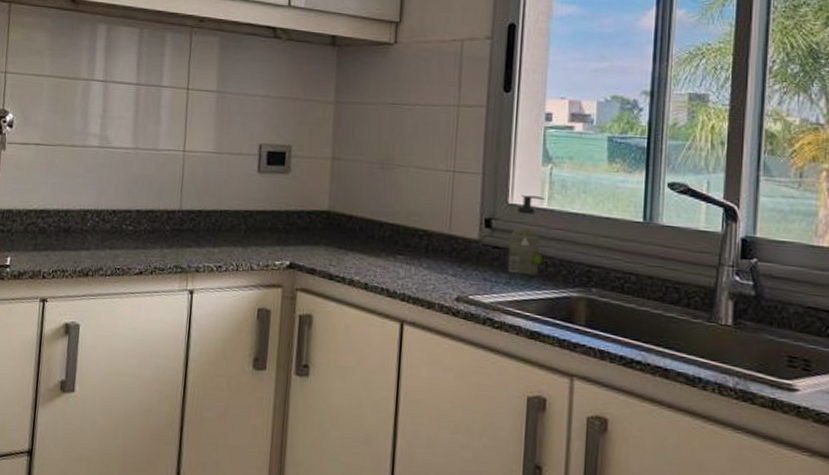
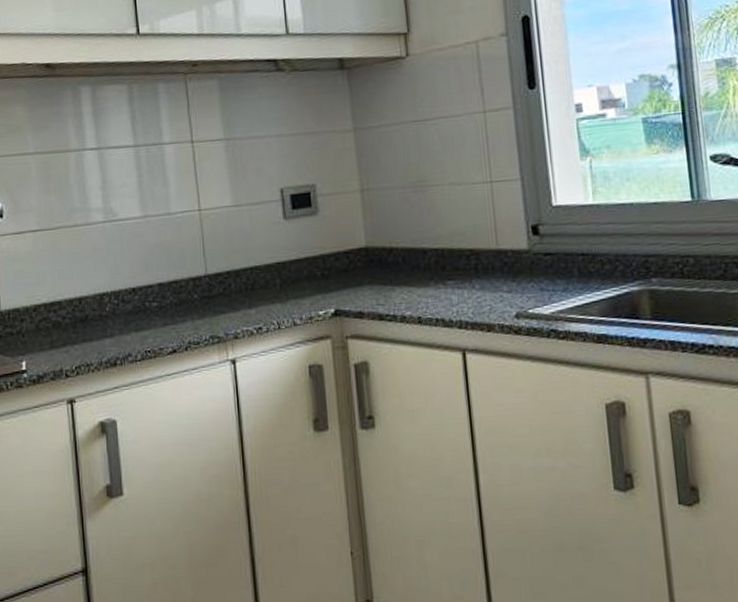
soap dispenser: present [505,195,545,275] -> none [557,192,597,278]

